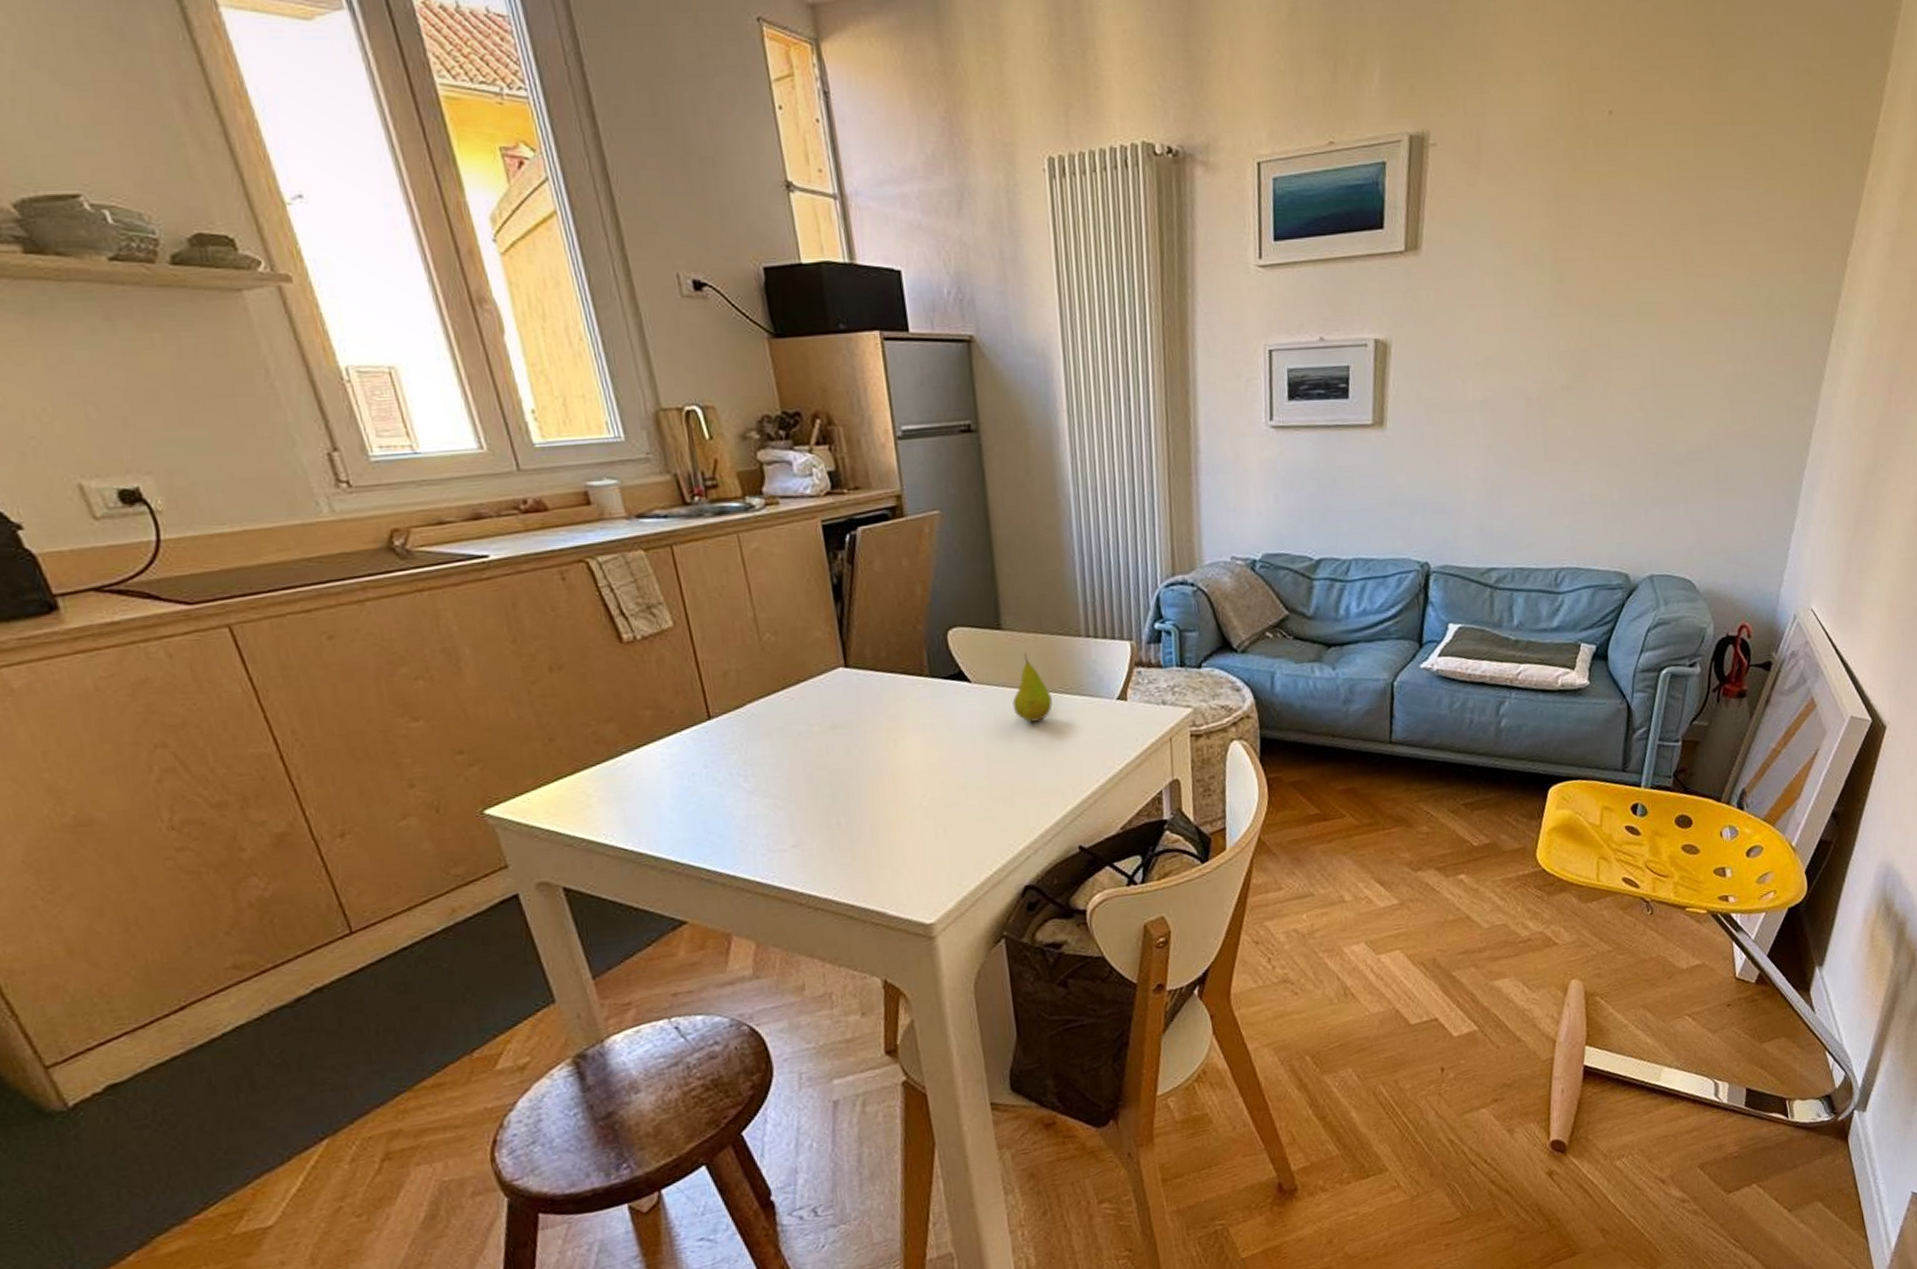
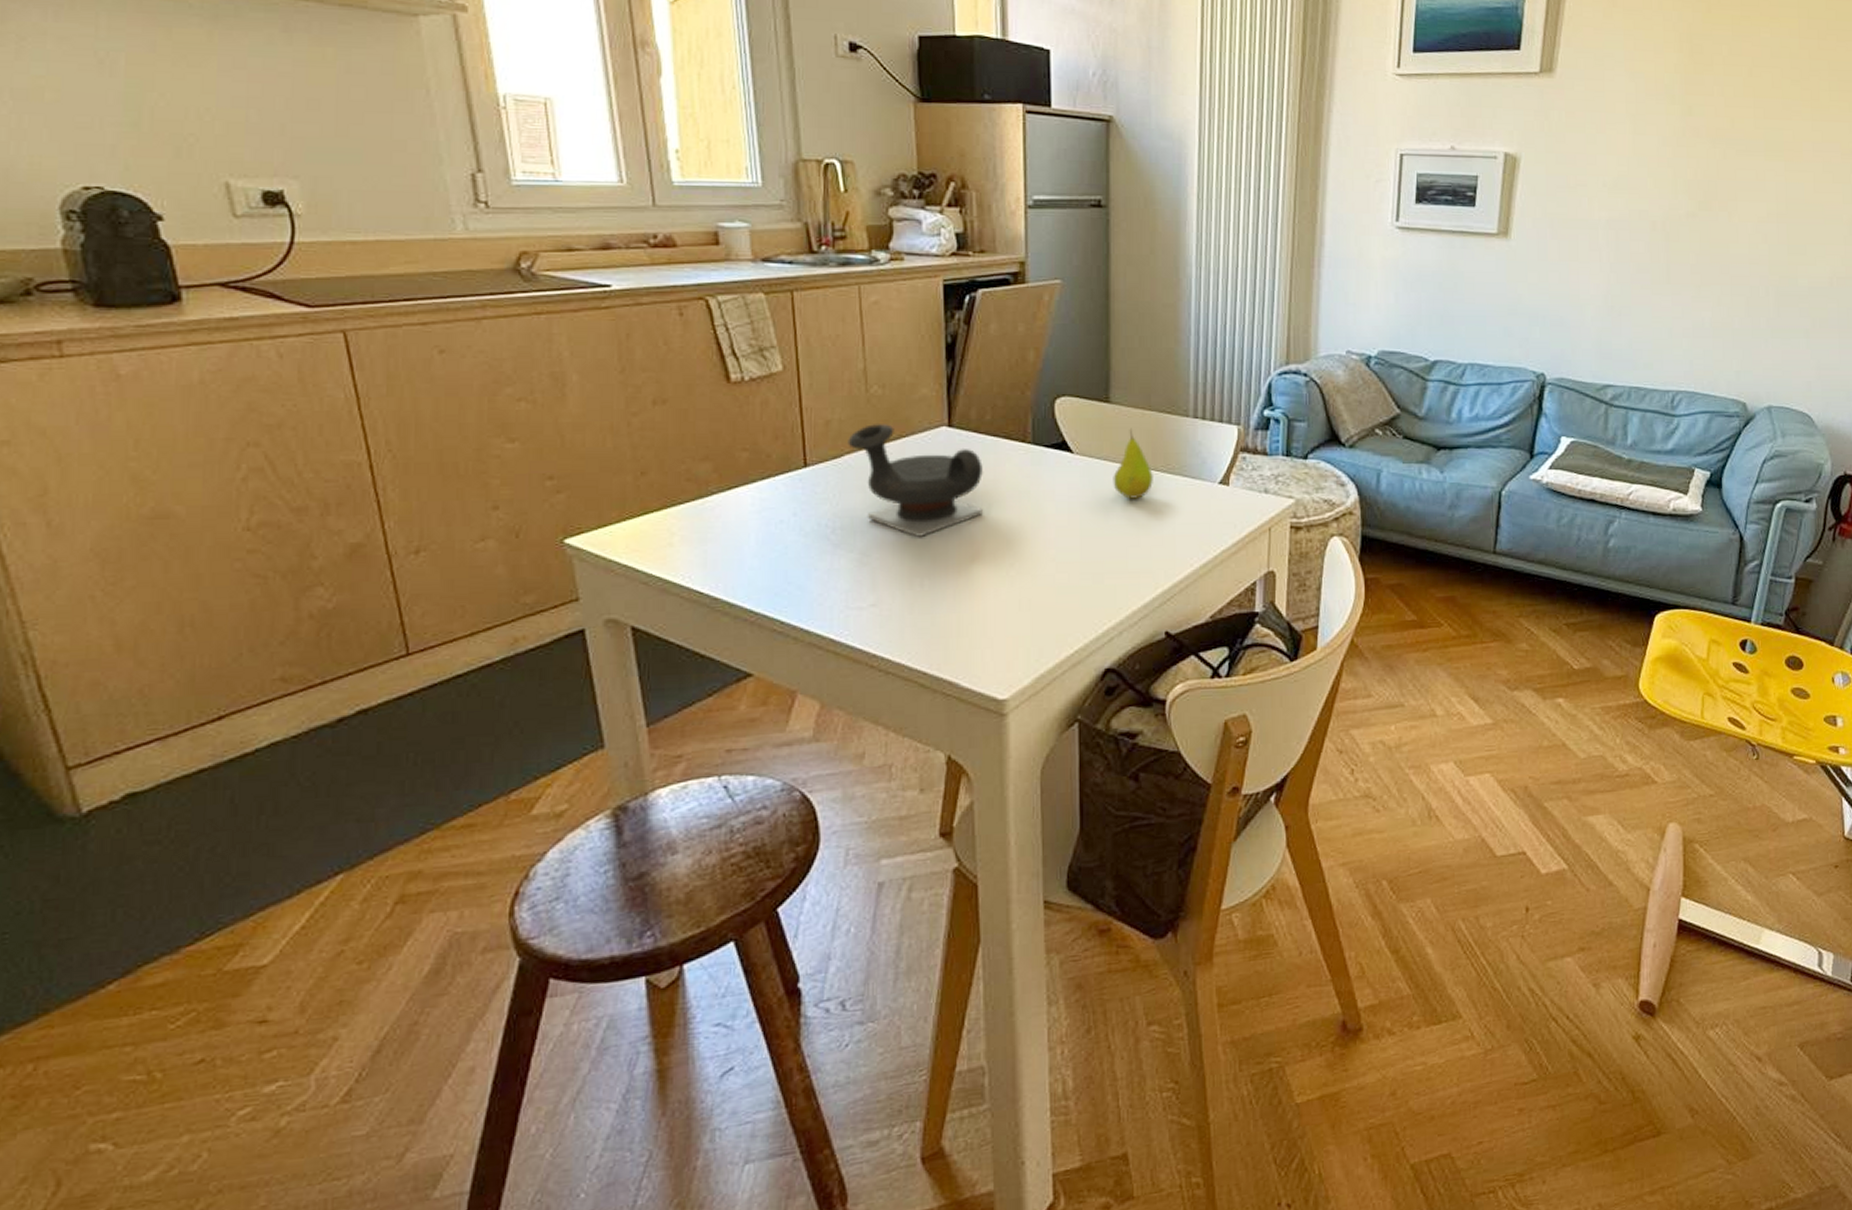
teapot: none [747,670,889,777] -> present [848,424,984,537]

